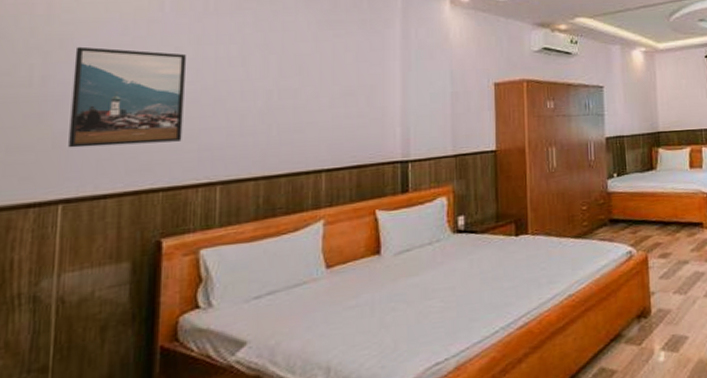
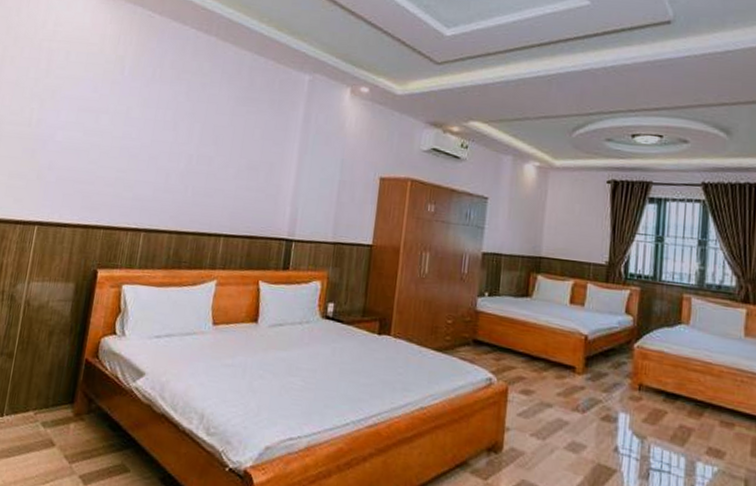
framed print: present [68,46,186,148] -> none [47,98,134,189]

